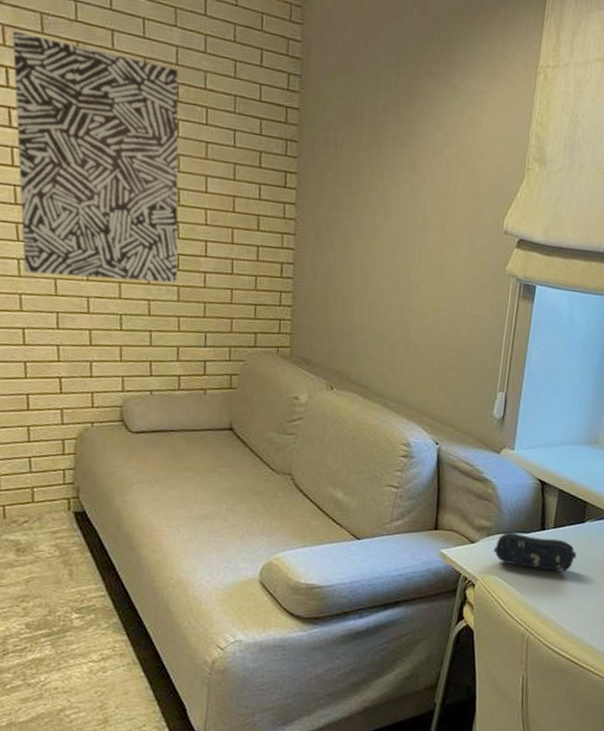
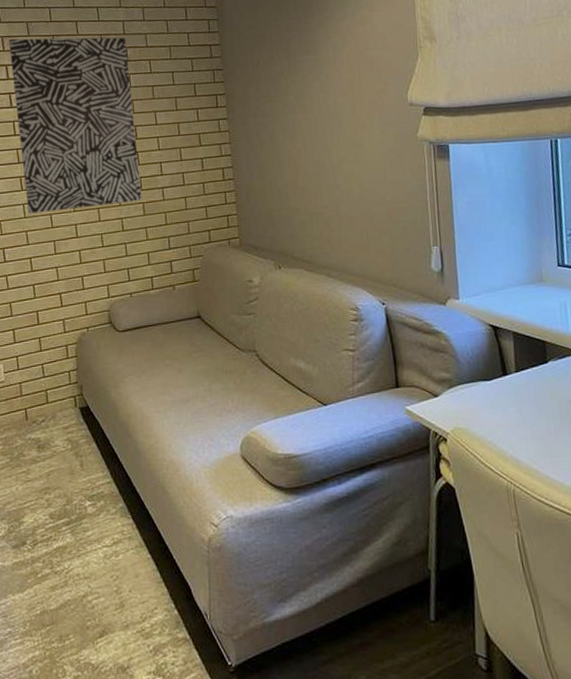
pencil case: present [493,532,577,572] -> none [458,381,547,417]

